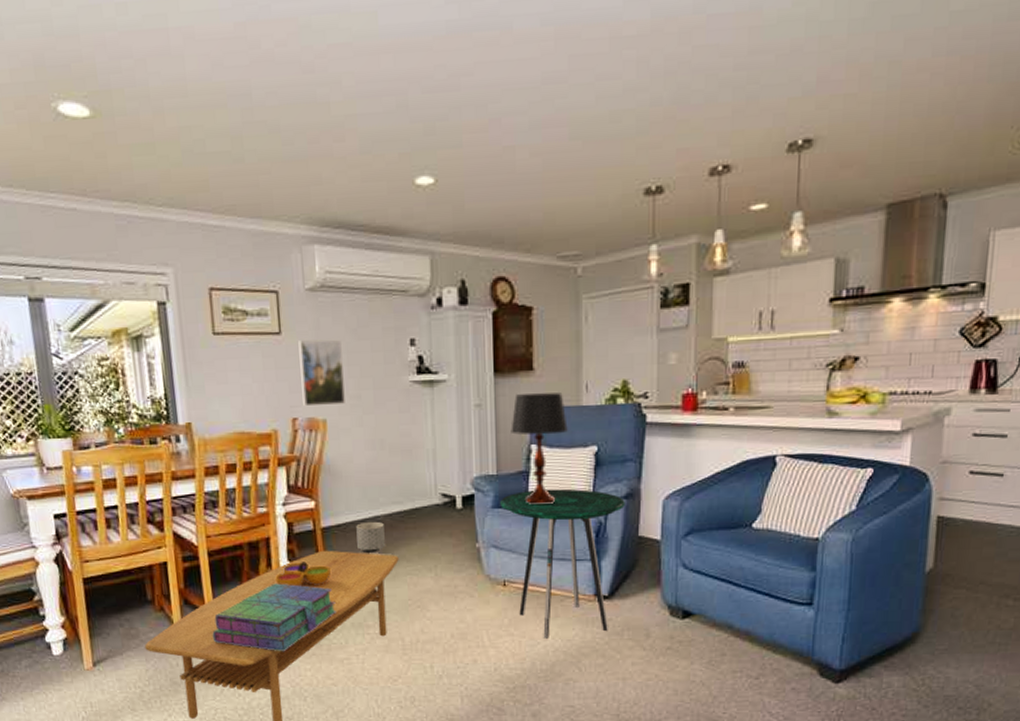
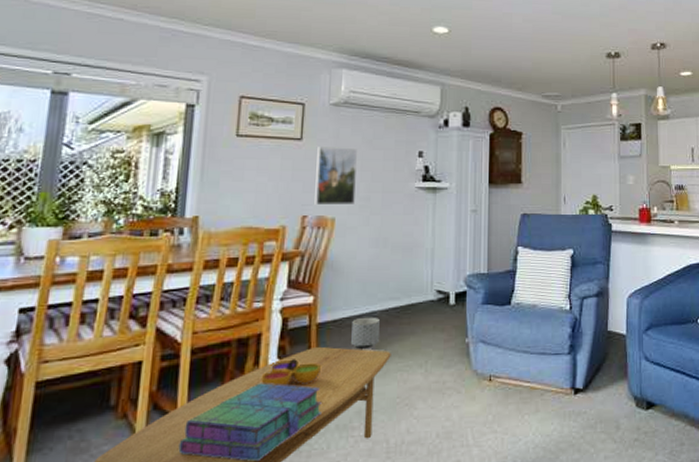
side table: present [500,488,625,639] -> none [489,287,596,435]
table lamp: present [511,393,568,506] -> none [501,203,549,302]

